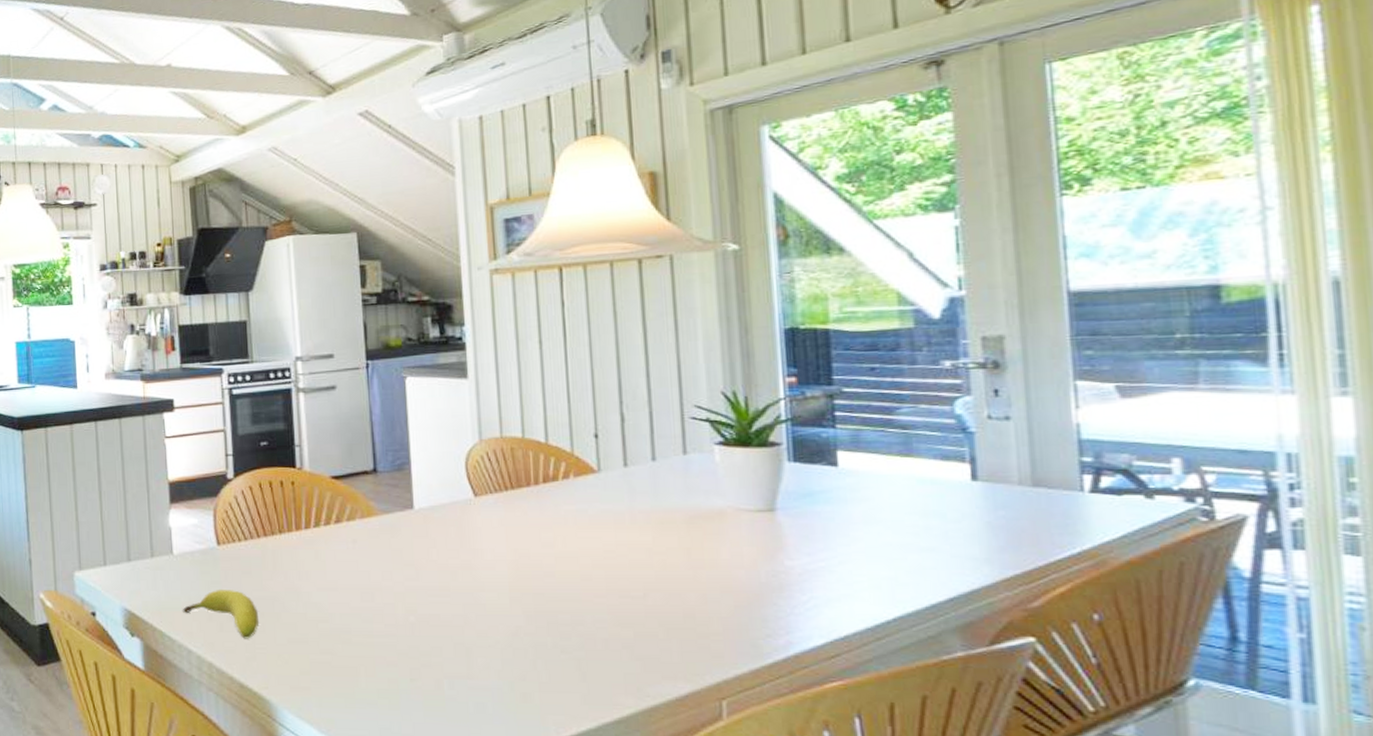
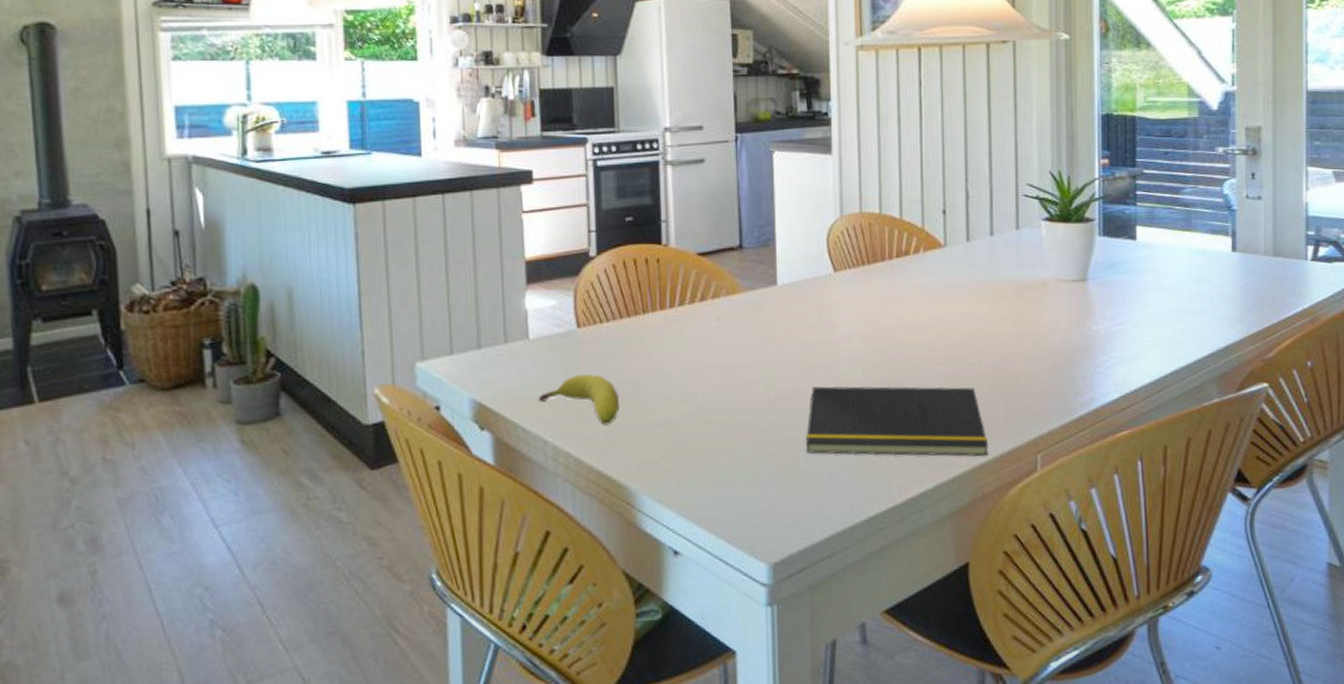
notepad: none [449,613,661,699] -> present [805,386,989,457]

